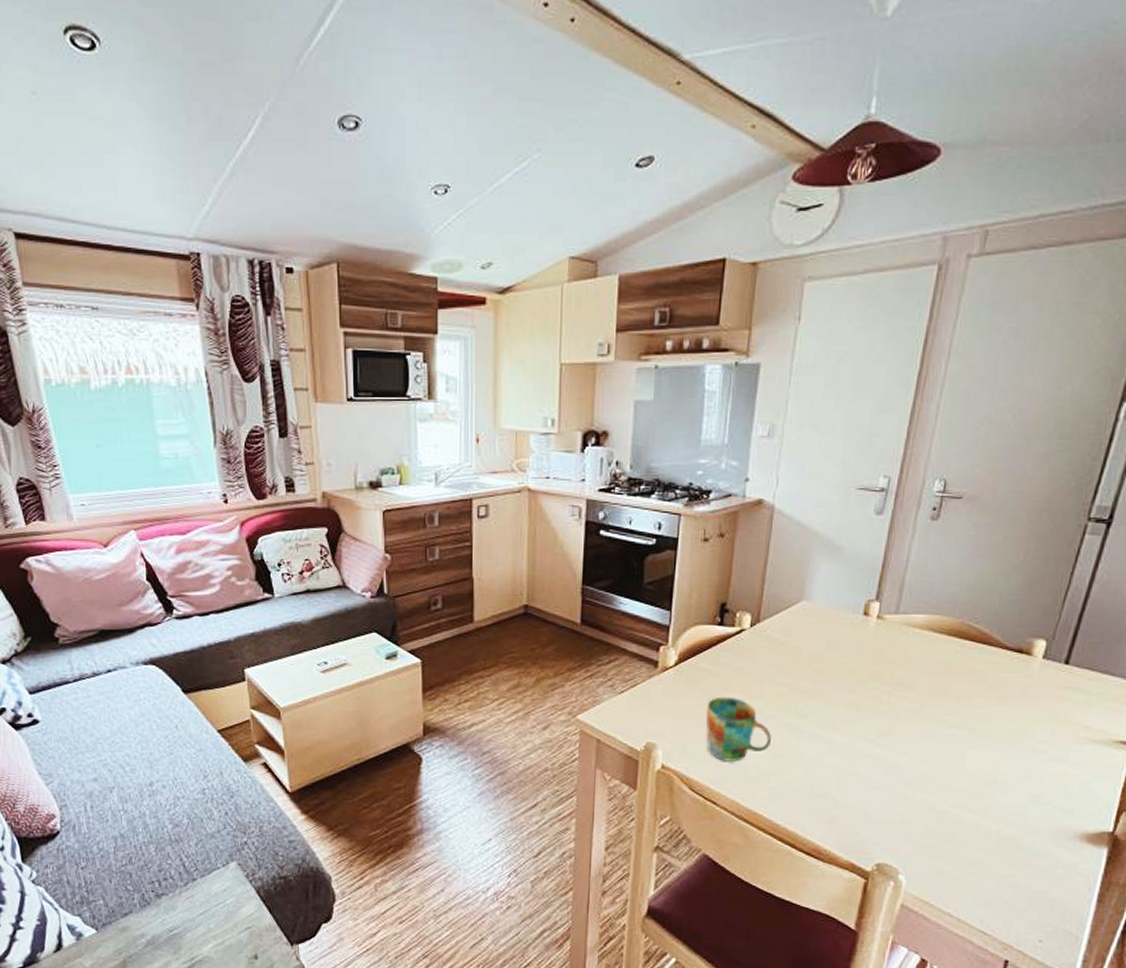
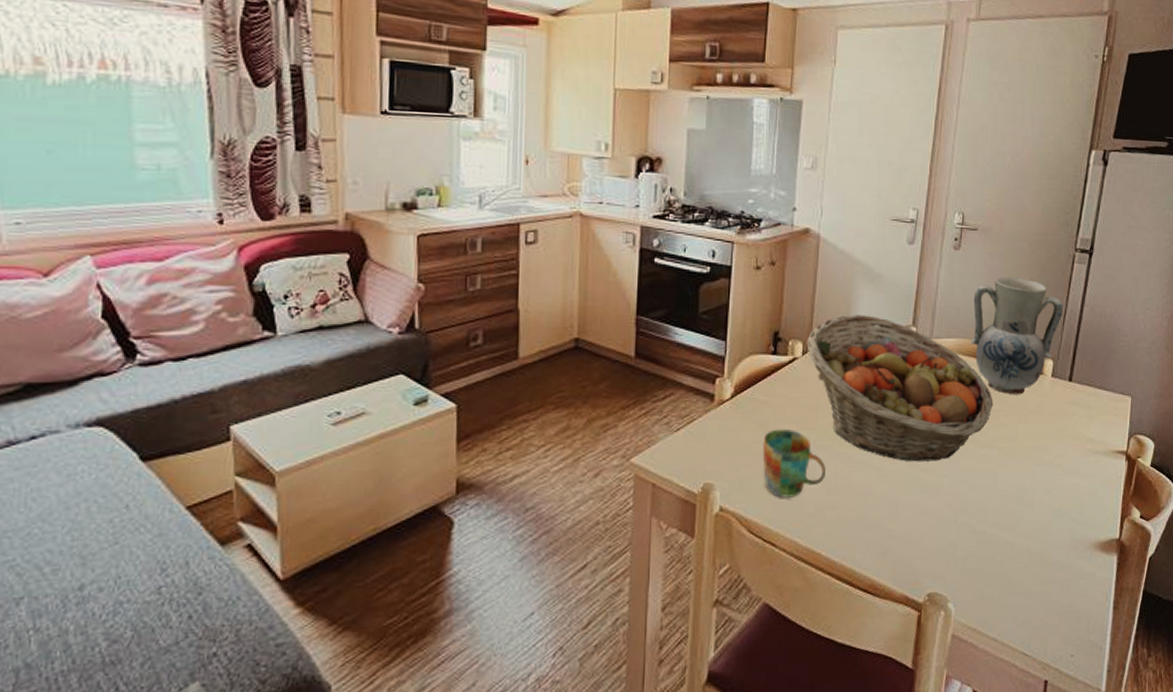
fruit basket: none [755,587,967,738] -> present [807,314,993,462]
vase: none [943,550,1066,676] -> present [970,277,1063,395]

